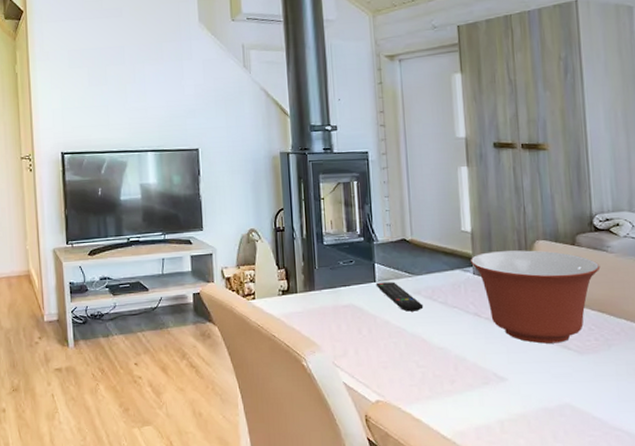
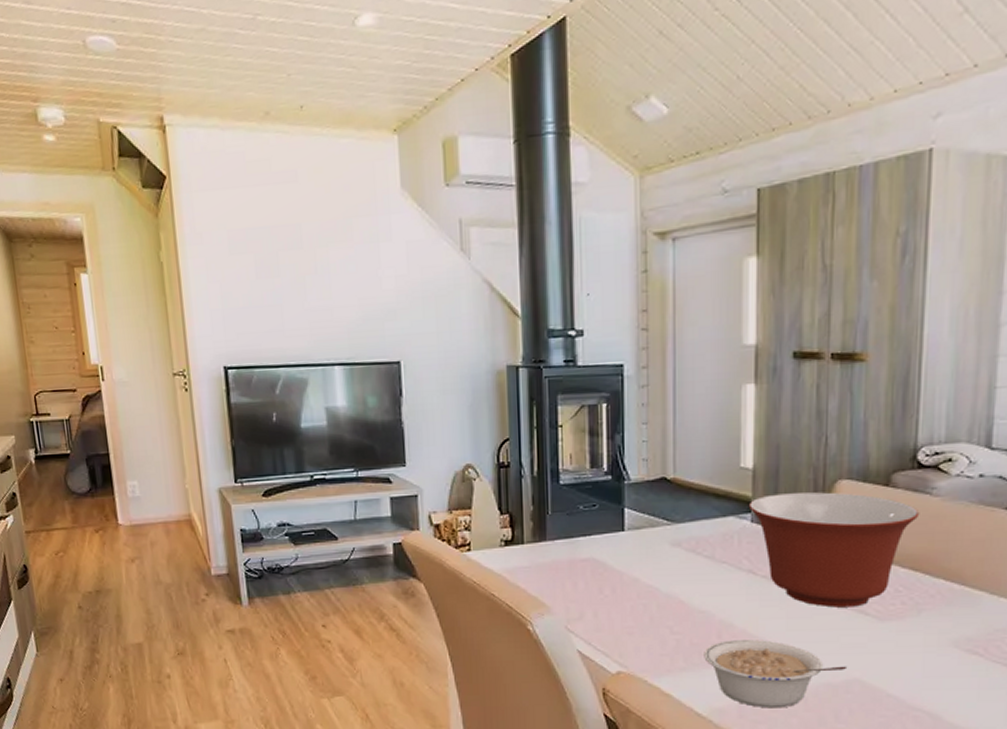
remote control: present [375,282,424,312] -> none [624,531,684,567]
legume: none [445,371,559,431] -> present [704,640,848,708]

